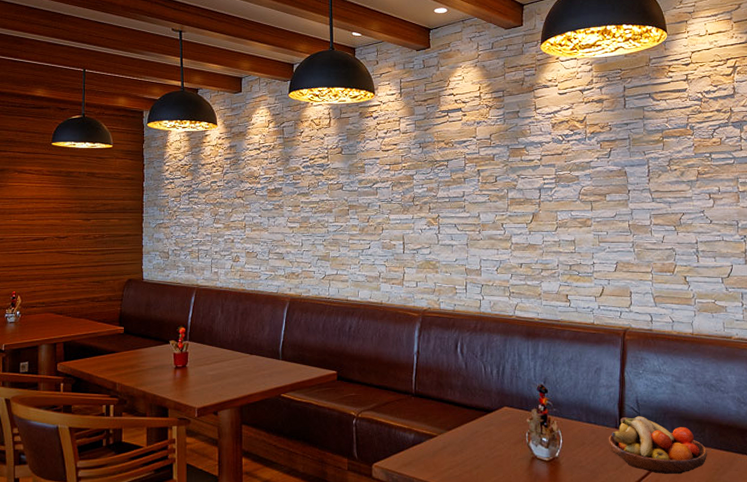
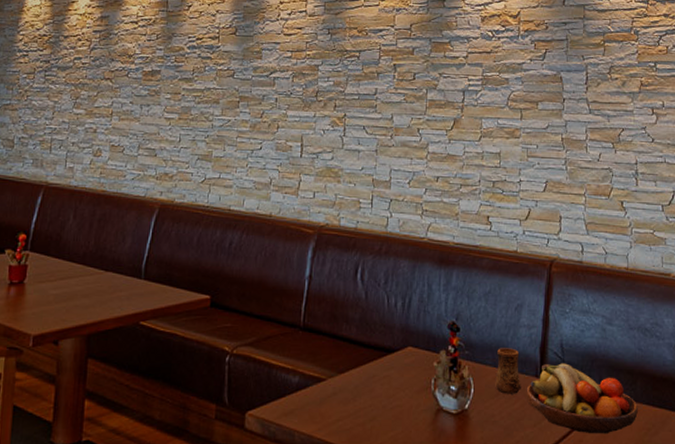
cup: none [580,405,603,443] -> present [495,348,521,394]

